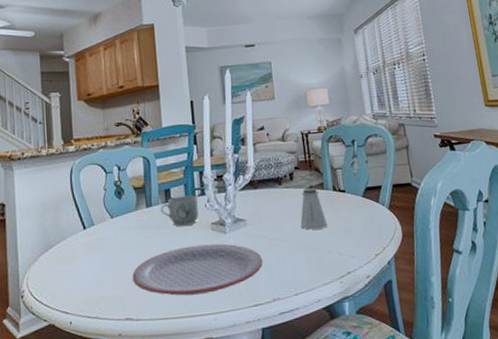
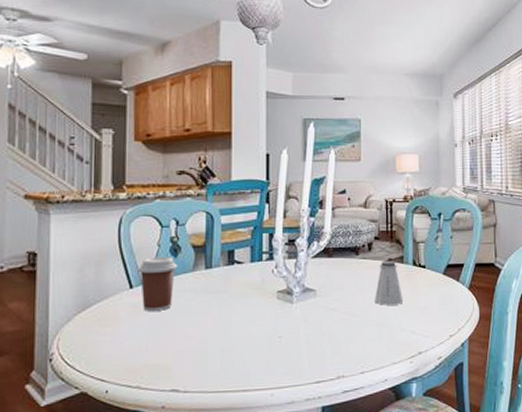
coffee cup: none [89,199,122,249] -> present [138,256,177,311]
plate: present [133,243,263,296] -> none [183,313,330,368]
mug: present [160,195,199,227] -> none [221,259,264,293]

